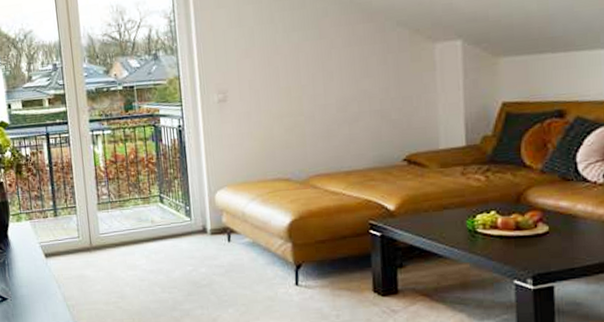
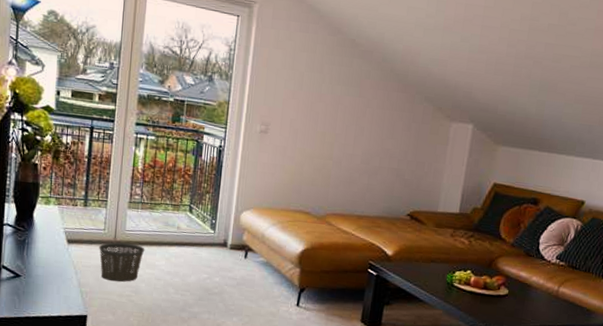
basket: none [76,246,123,290] -> present [99,242,145,282]

